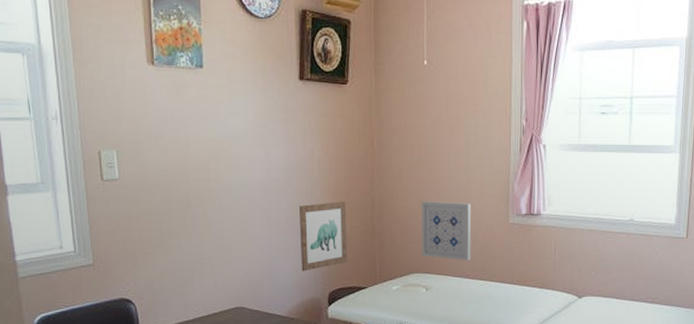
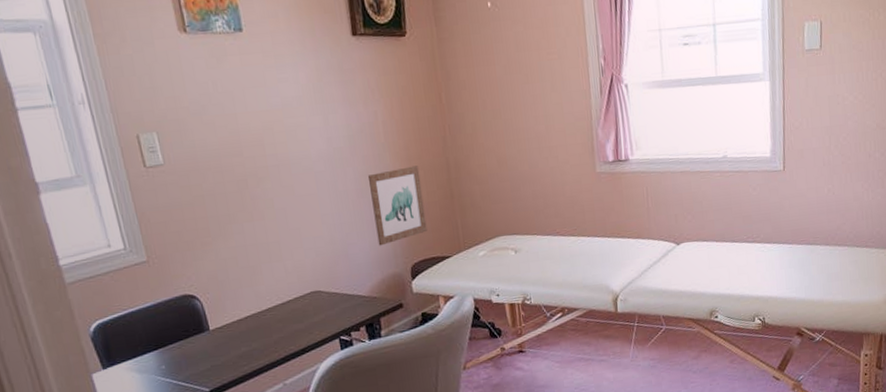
wall art: present [421,201,472,261] -> none [500,155,560,218]

